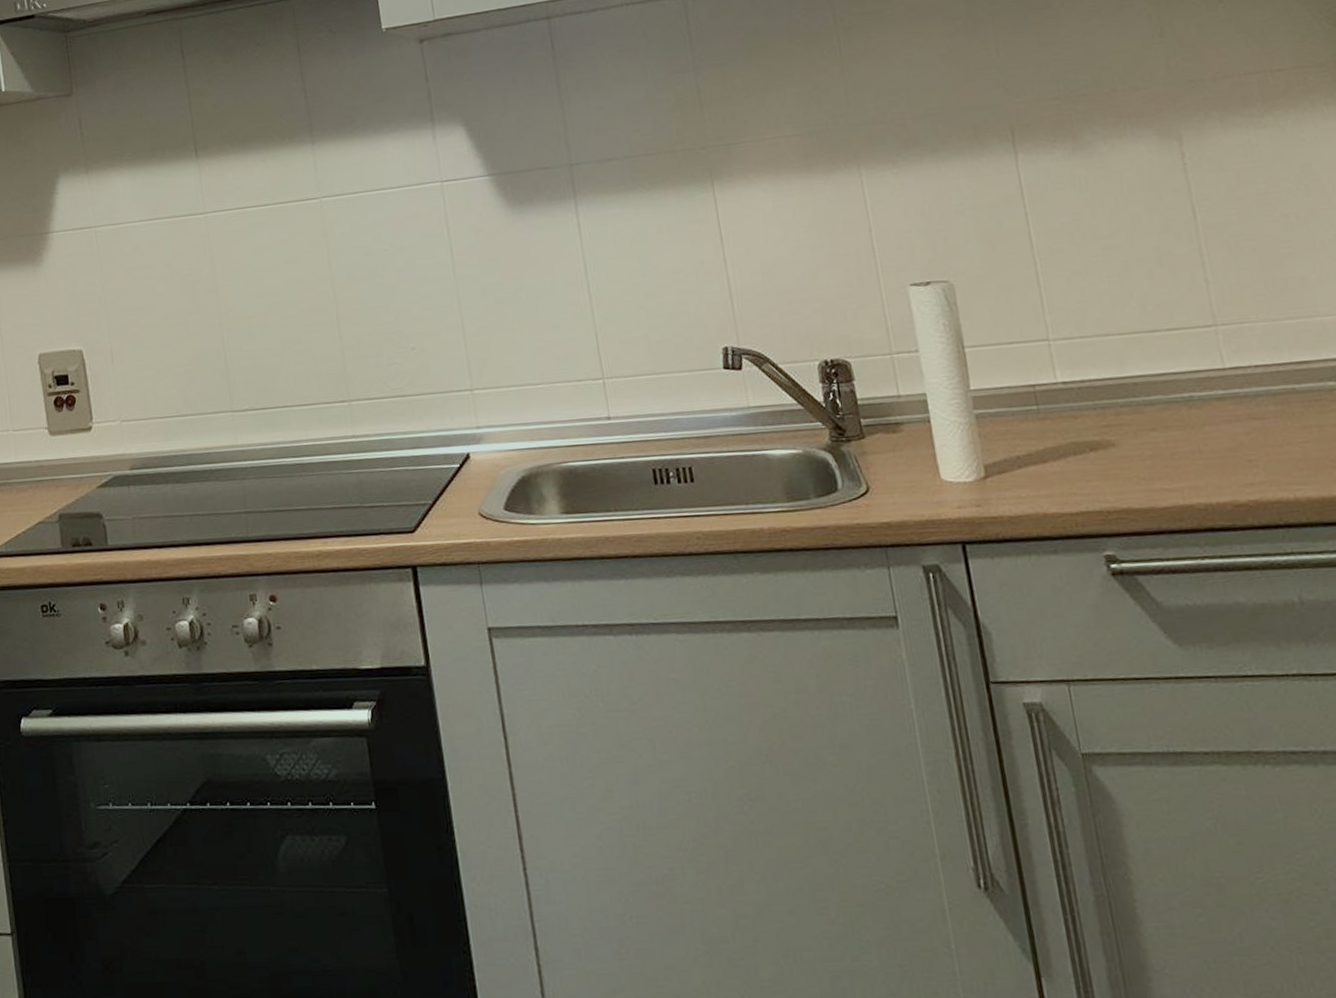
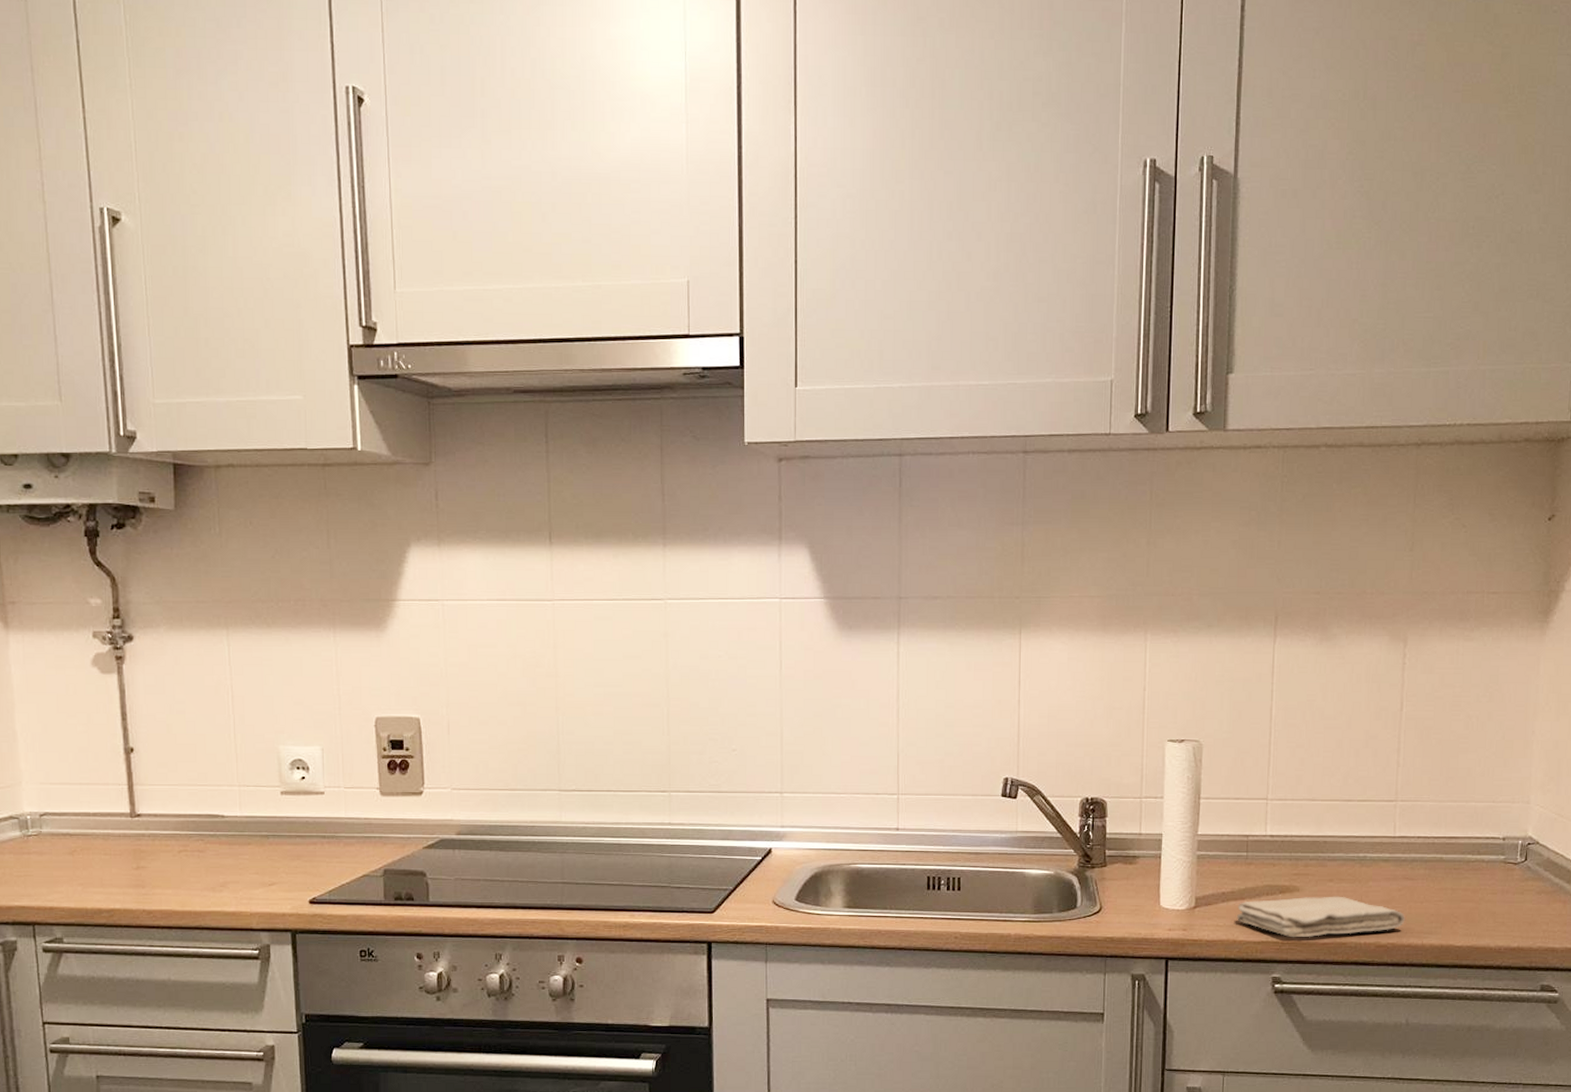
washcloth: none [1040,447,1265,505] -> present [1236,896,1405,938]

